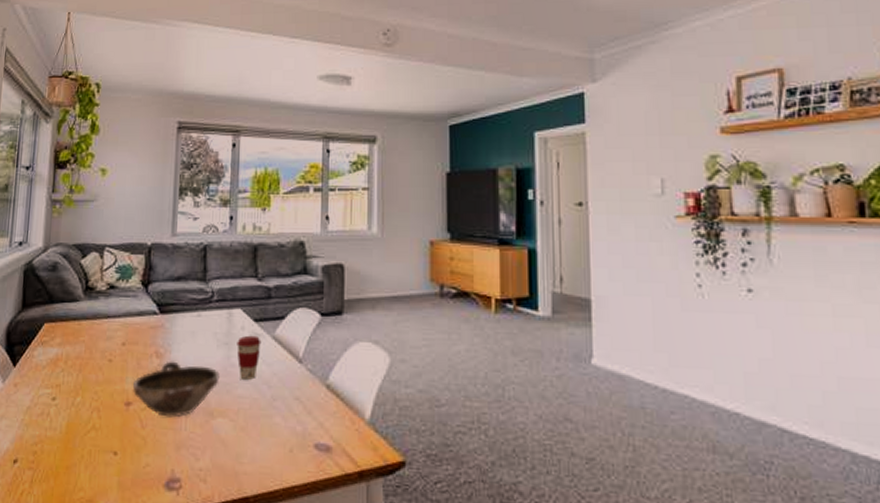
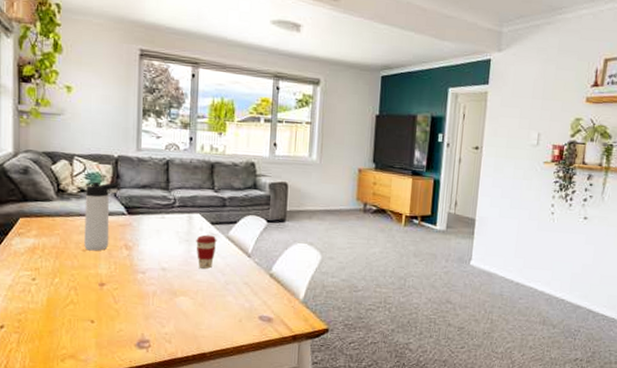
thermos bottle: none [111,274,153,361] -> present [84,182,120,251]
bowl: present [133,361,220,417] -> none [106,252,182,295]

